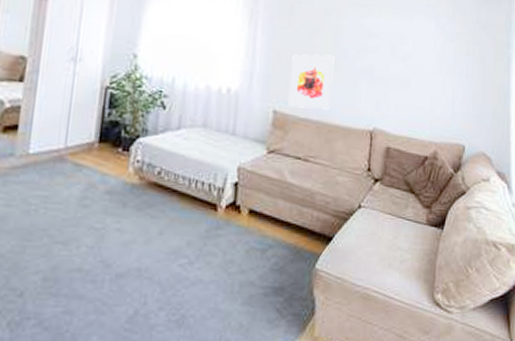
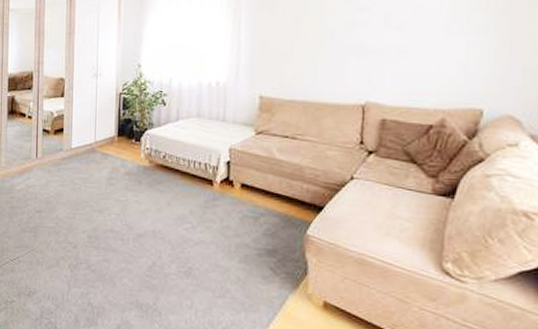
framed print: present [287,54,335,110] -> none [273,37,320,91]

